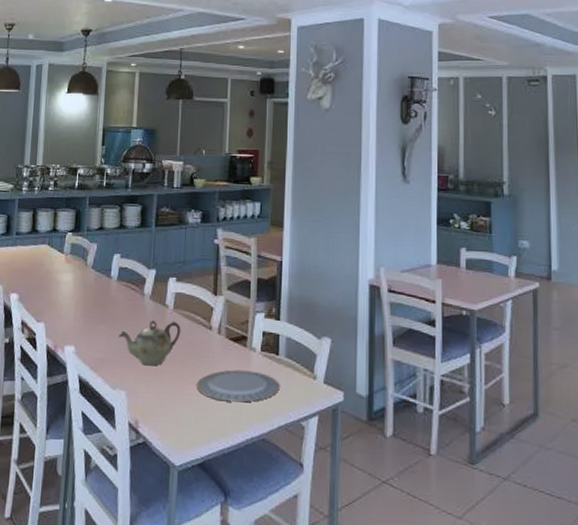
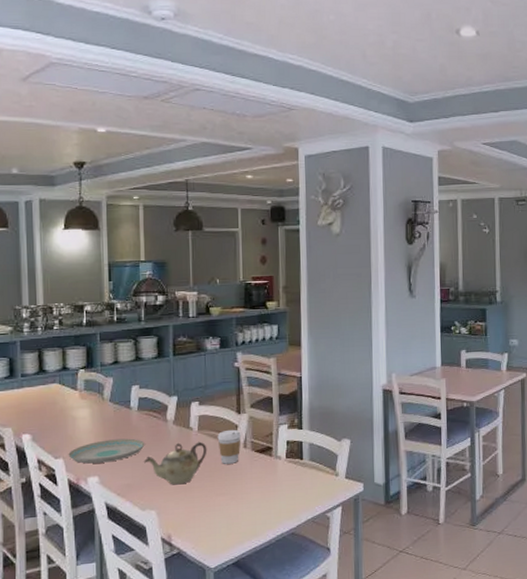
plate: none [49,308,121,332] -> present [68,438,145,464]
coffee cup: none [192,311,216,350] -> present [217,429,241,464]
plate: present [196,369,280,403] -> none [225,476,305,506]

